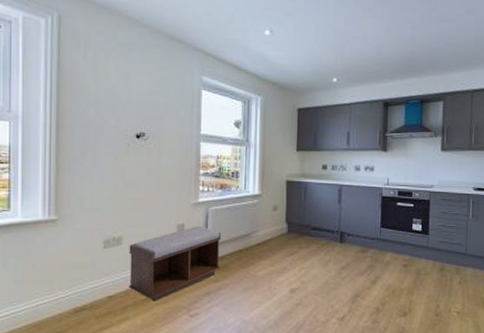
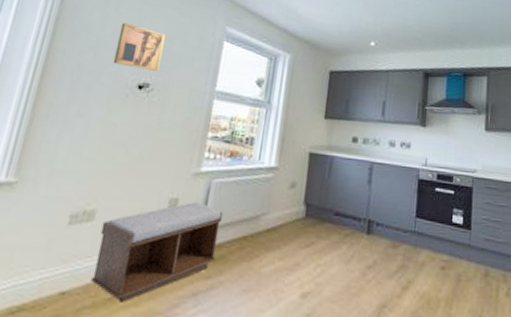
wall art: none [111,81,151,121] -> present [113,22,166,71]

